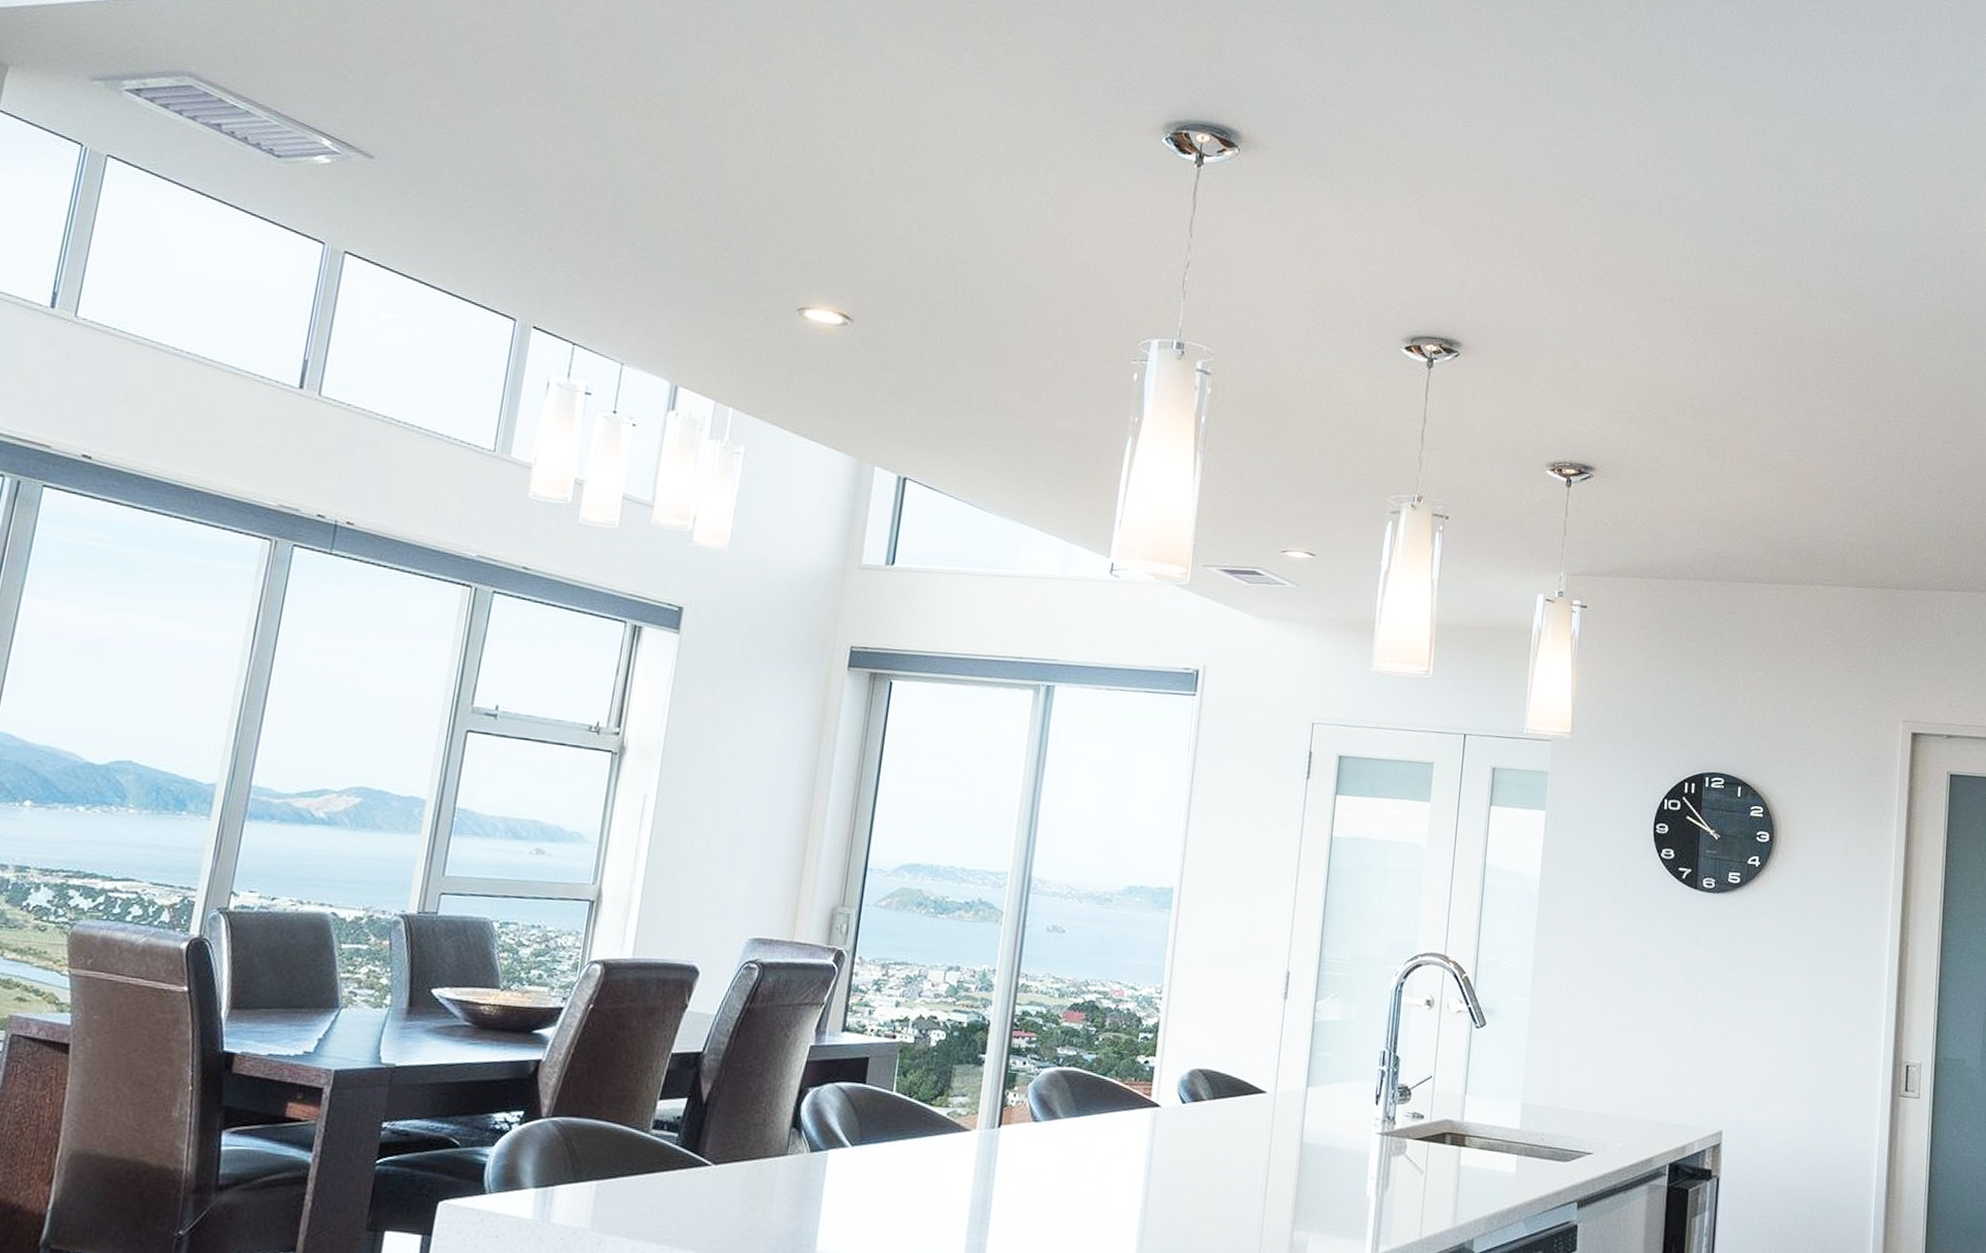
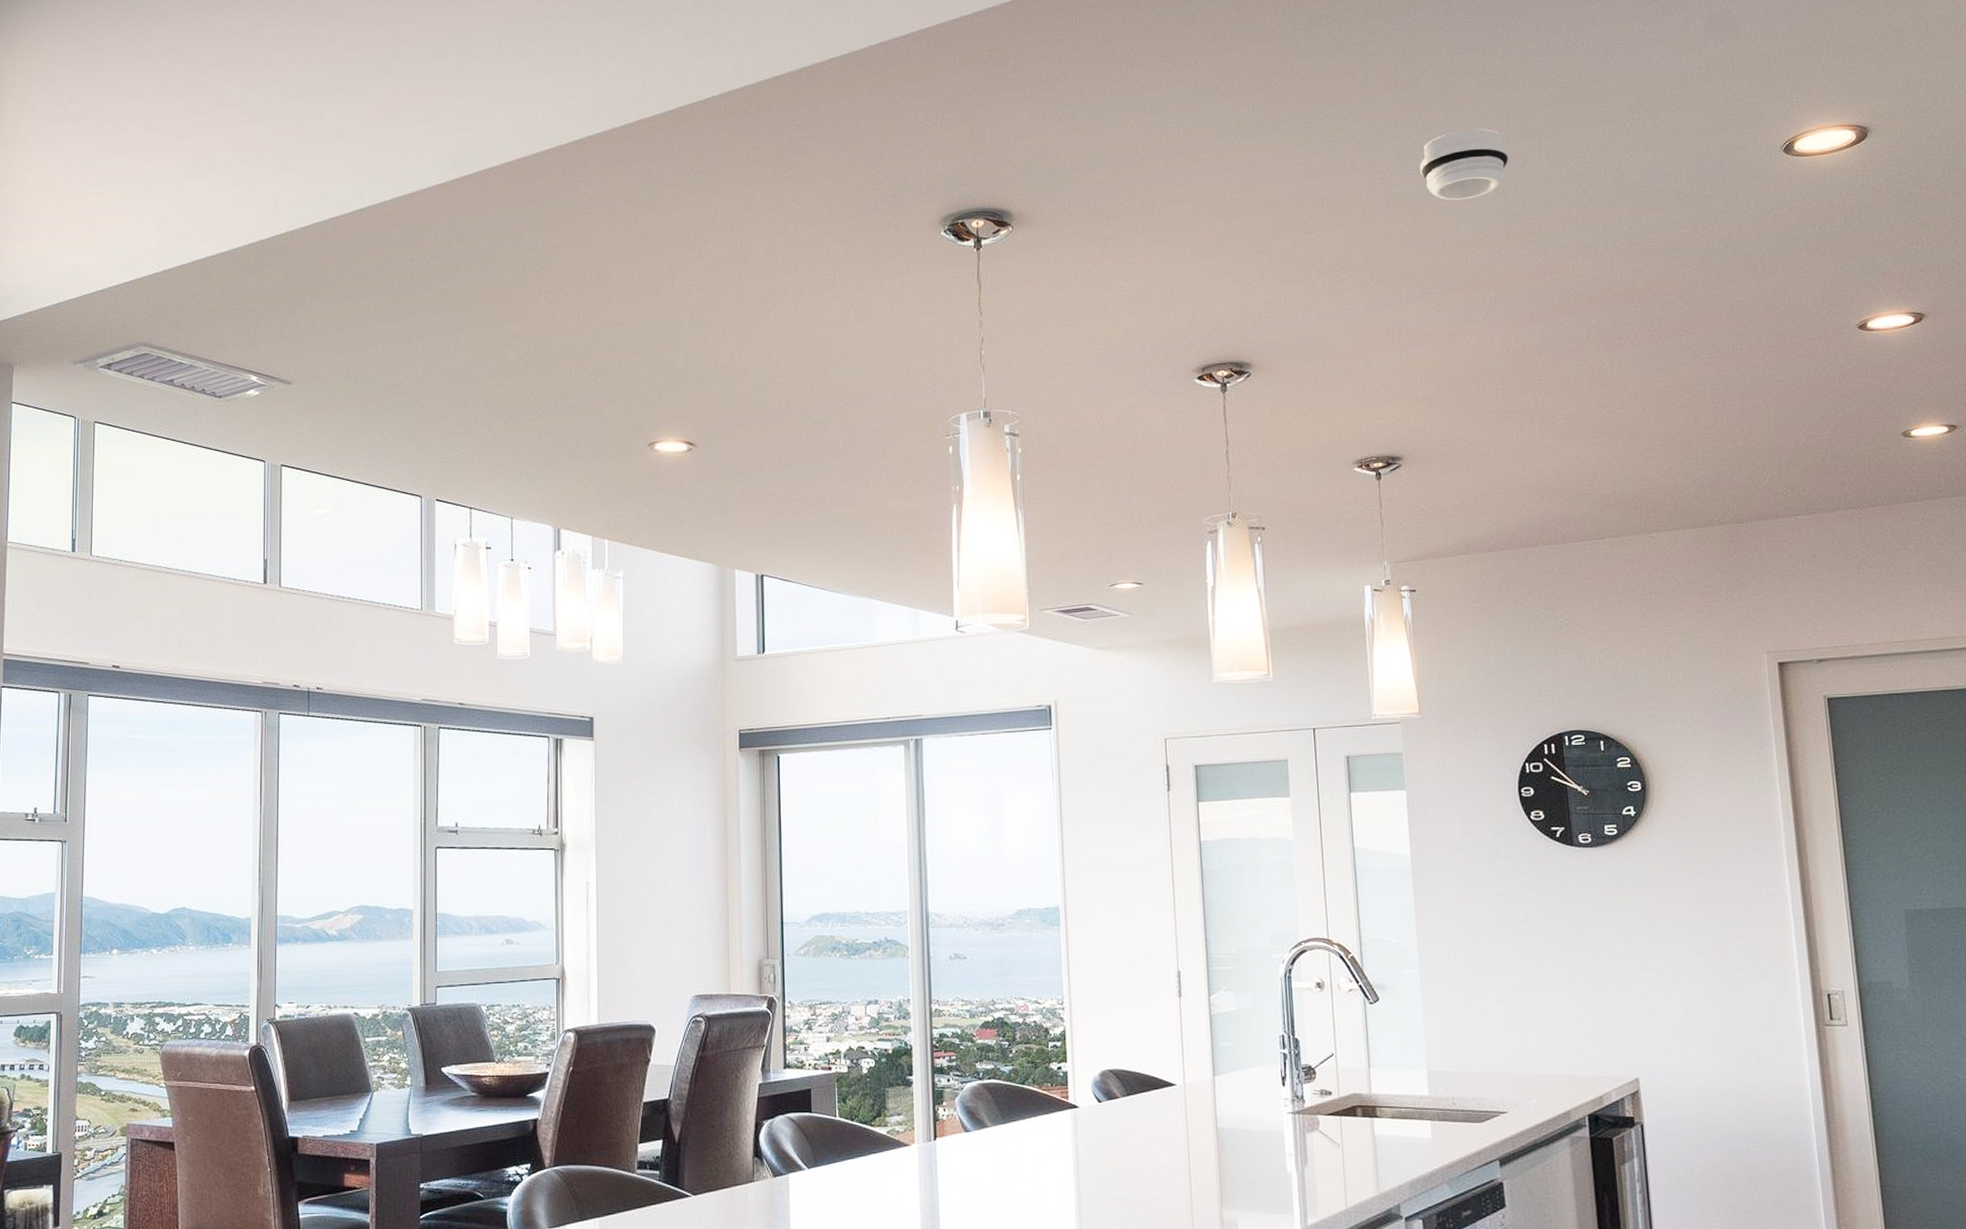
smoke detector: none [1656,145,1744,217] -> present [1419,128,1509,201]

